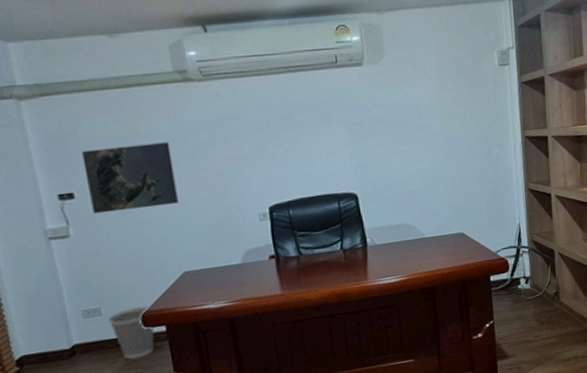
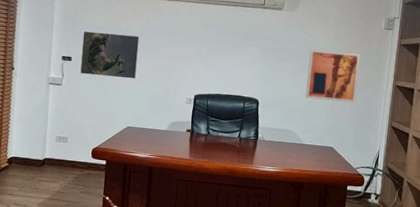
wastebasket: present [108,306,155,360] -> none [70,142,99,179]
wall art: none [410,104,480,178] -> present [305,49,360,103]

